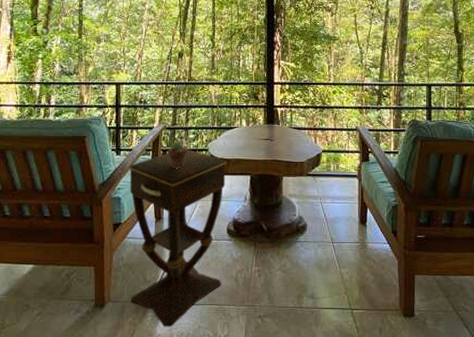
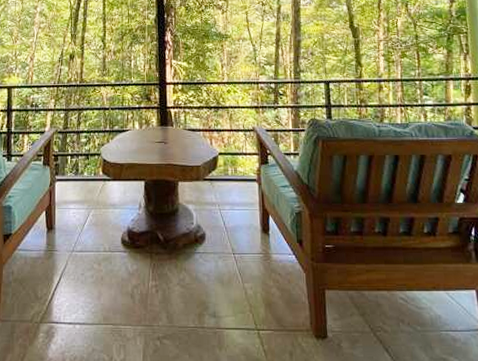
side table: present [129,149,227,328] -> none [20,154,120,351]
potted succulent: present [168,141,188,169] -> none [59,145,80,175]

